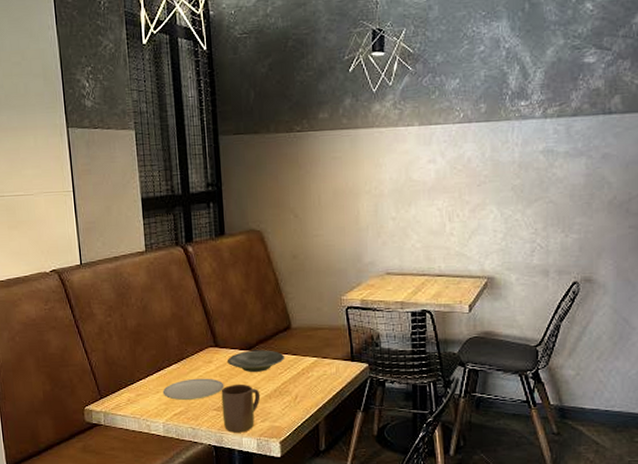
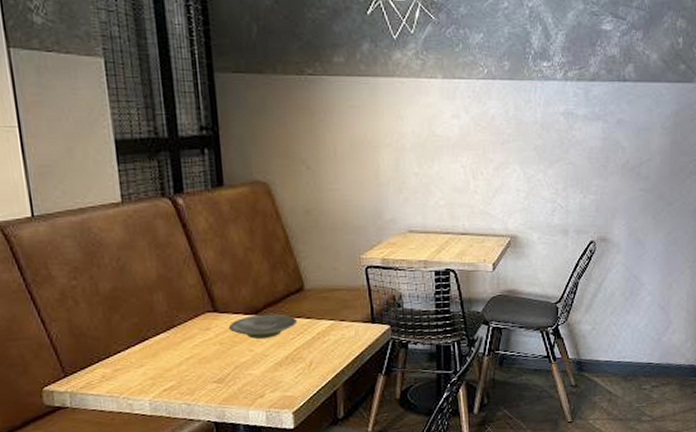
plate: present [162,378,224,400] -> none [147,347,226,374]
mug: present [221,384,261,433] -> none [222,351,270,406]

